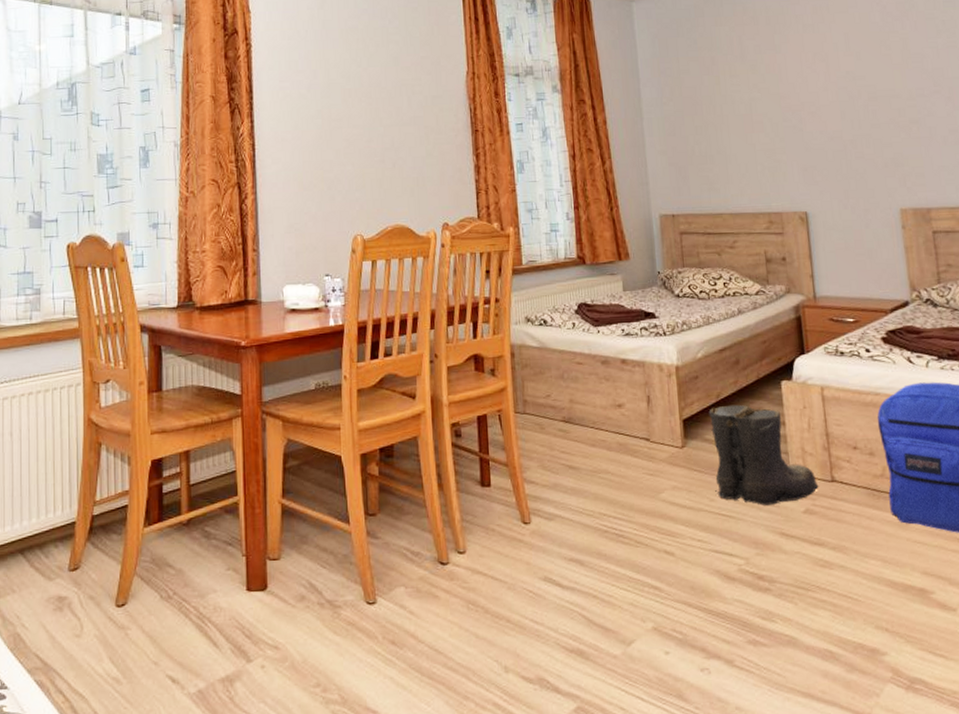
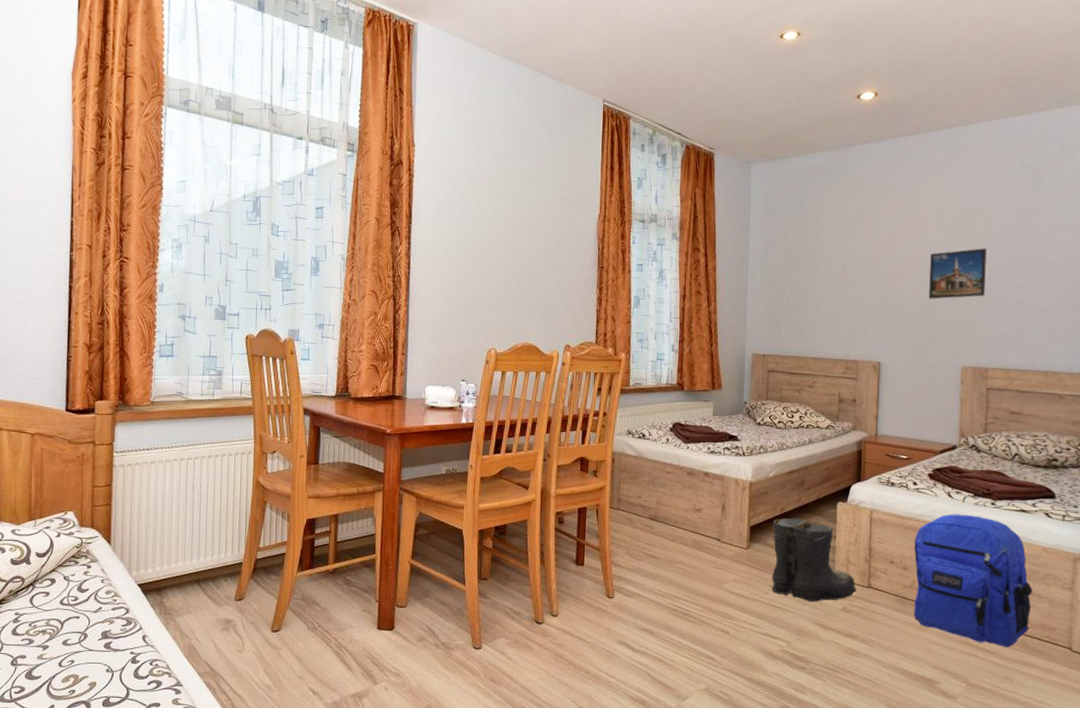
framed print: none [846,74,913,136] -> present [929,248,987,299]

